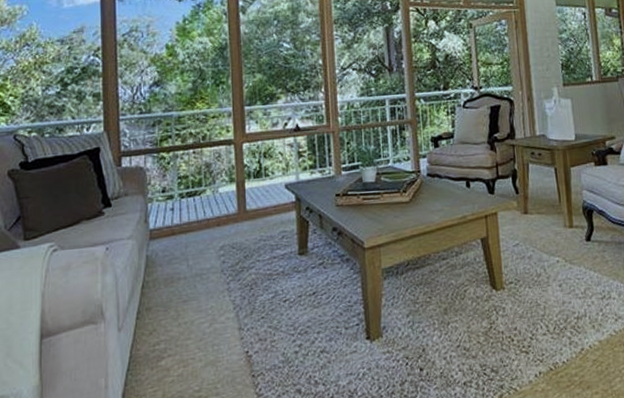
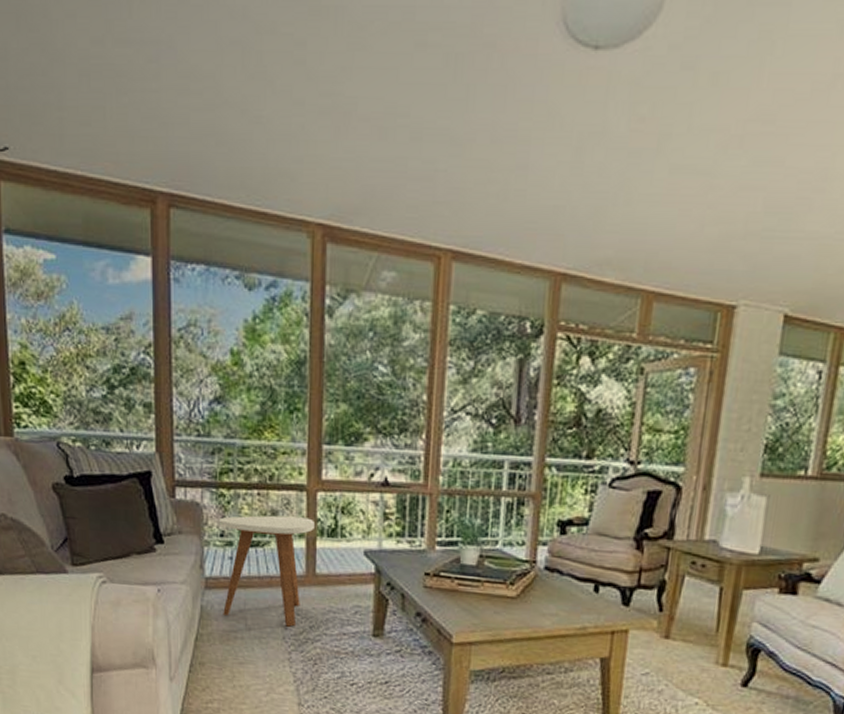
side table: none [161,165,242,260] -> present [220,515,314,627]

